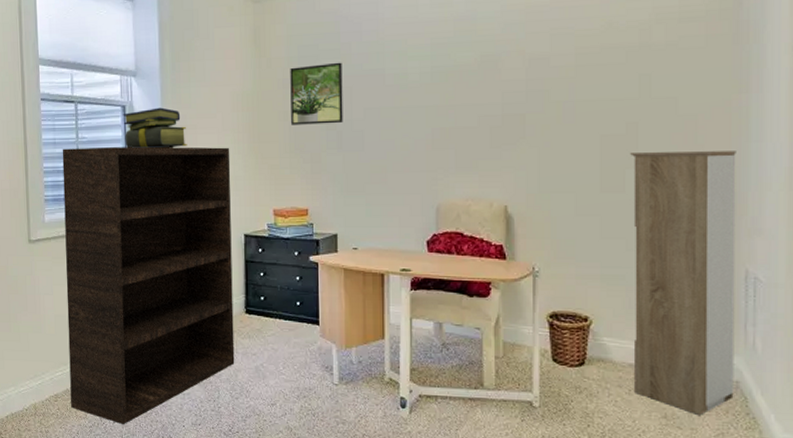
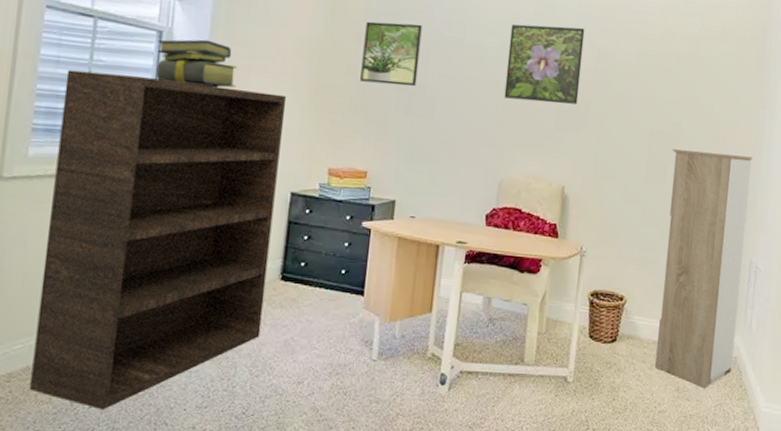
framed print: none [430,36,512,122] -> present [504,24,585,104]

